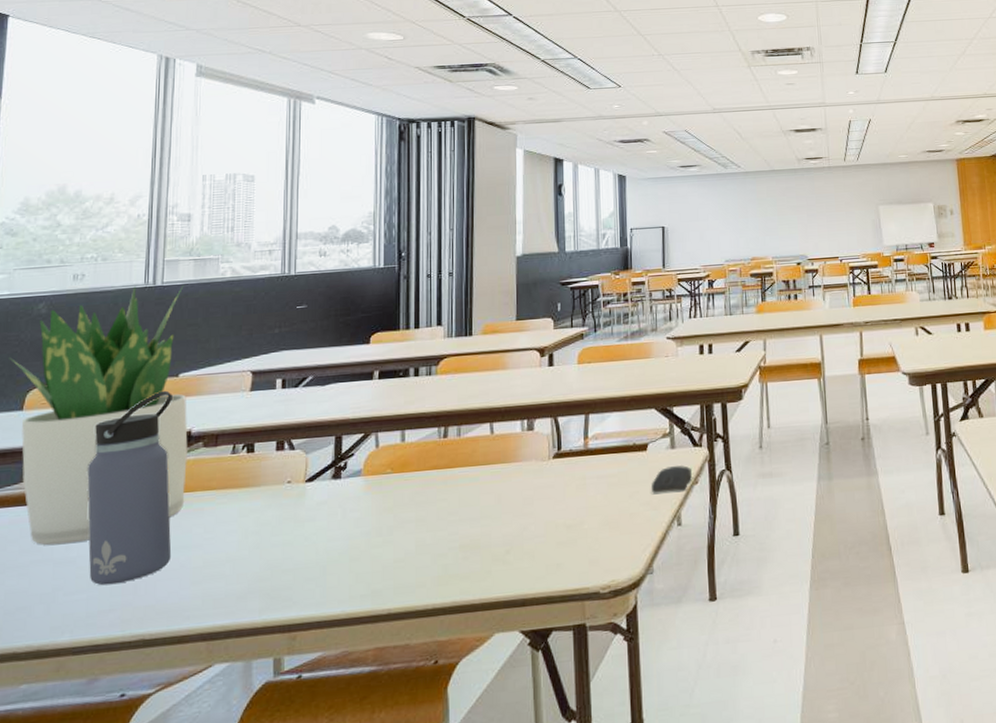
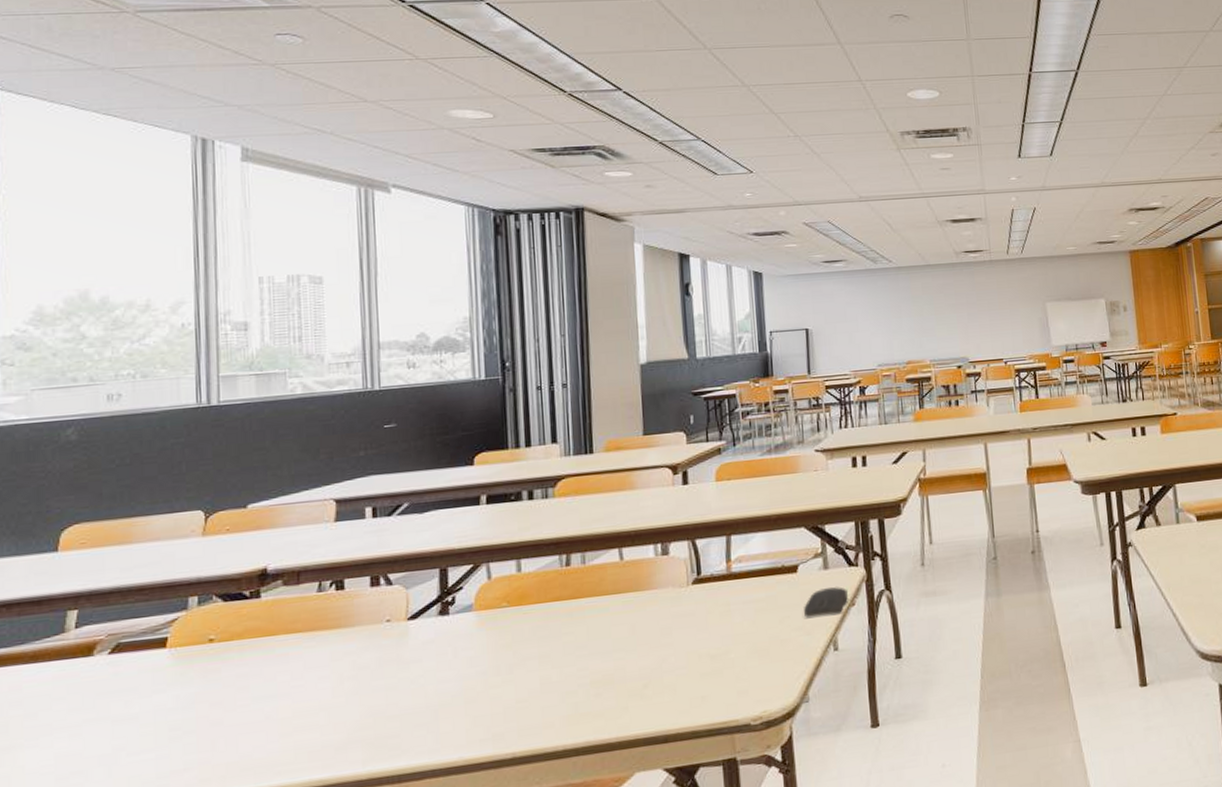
planter: present [9,285,188,546] -> none [35,404,265,702]
water bottle: present [87,390,173,586] -> none [144,524,254,743]

